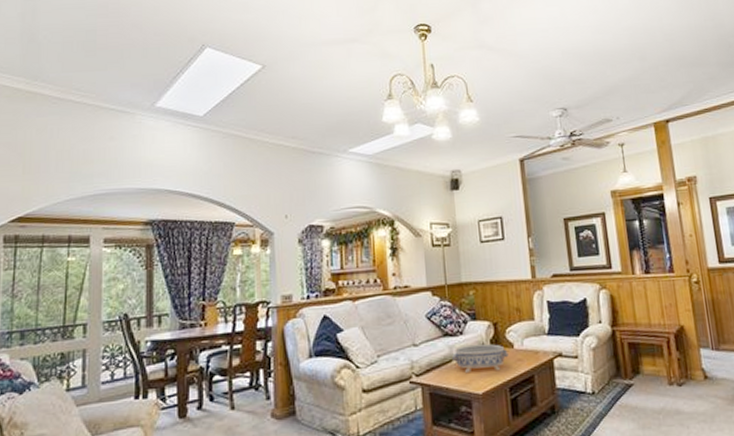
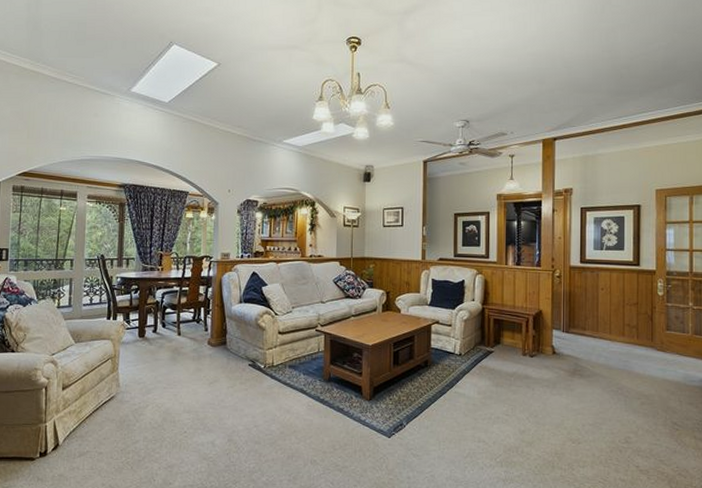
decorative bowl: present [452,344,509,374] -> none [351,307,396,329]

